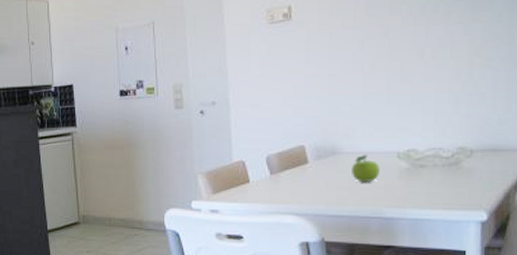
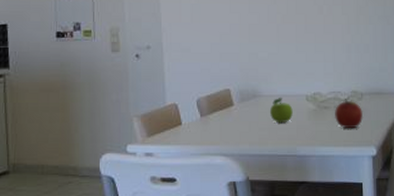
apple: none [434,156,472,191] -> present [335,99,364,129]

